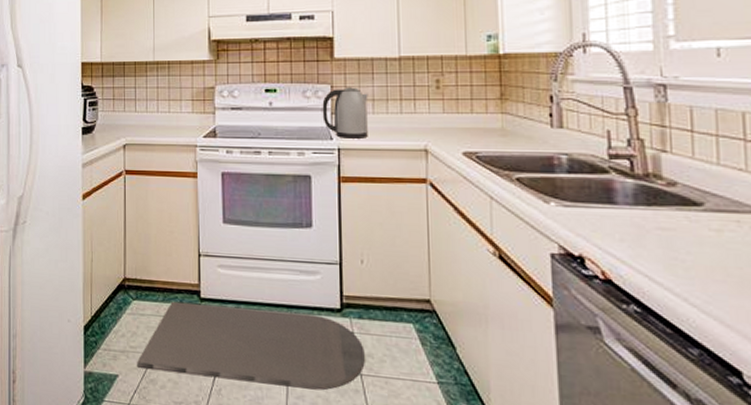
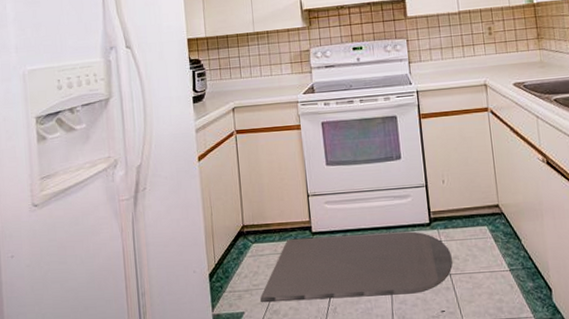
kettle: present [322,87,368,139] -> none [400,39,440,82]

